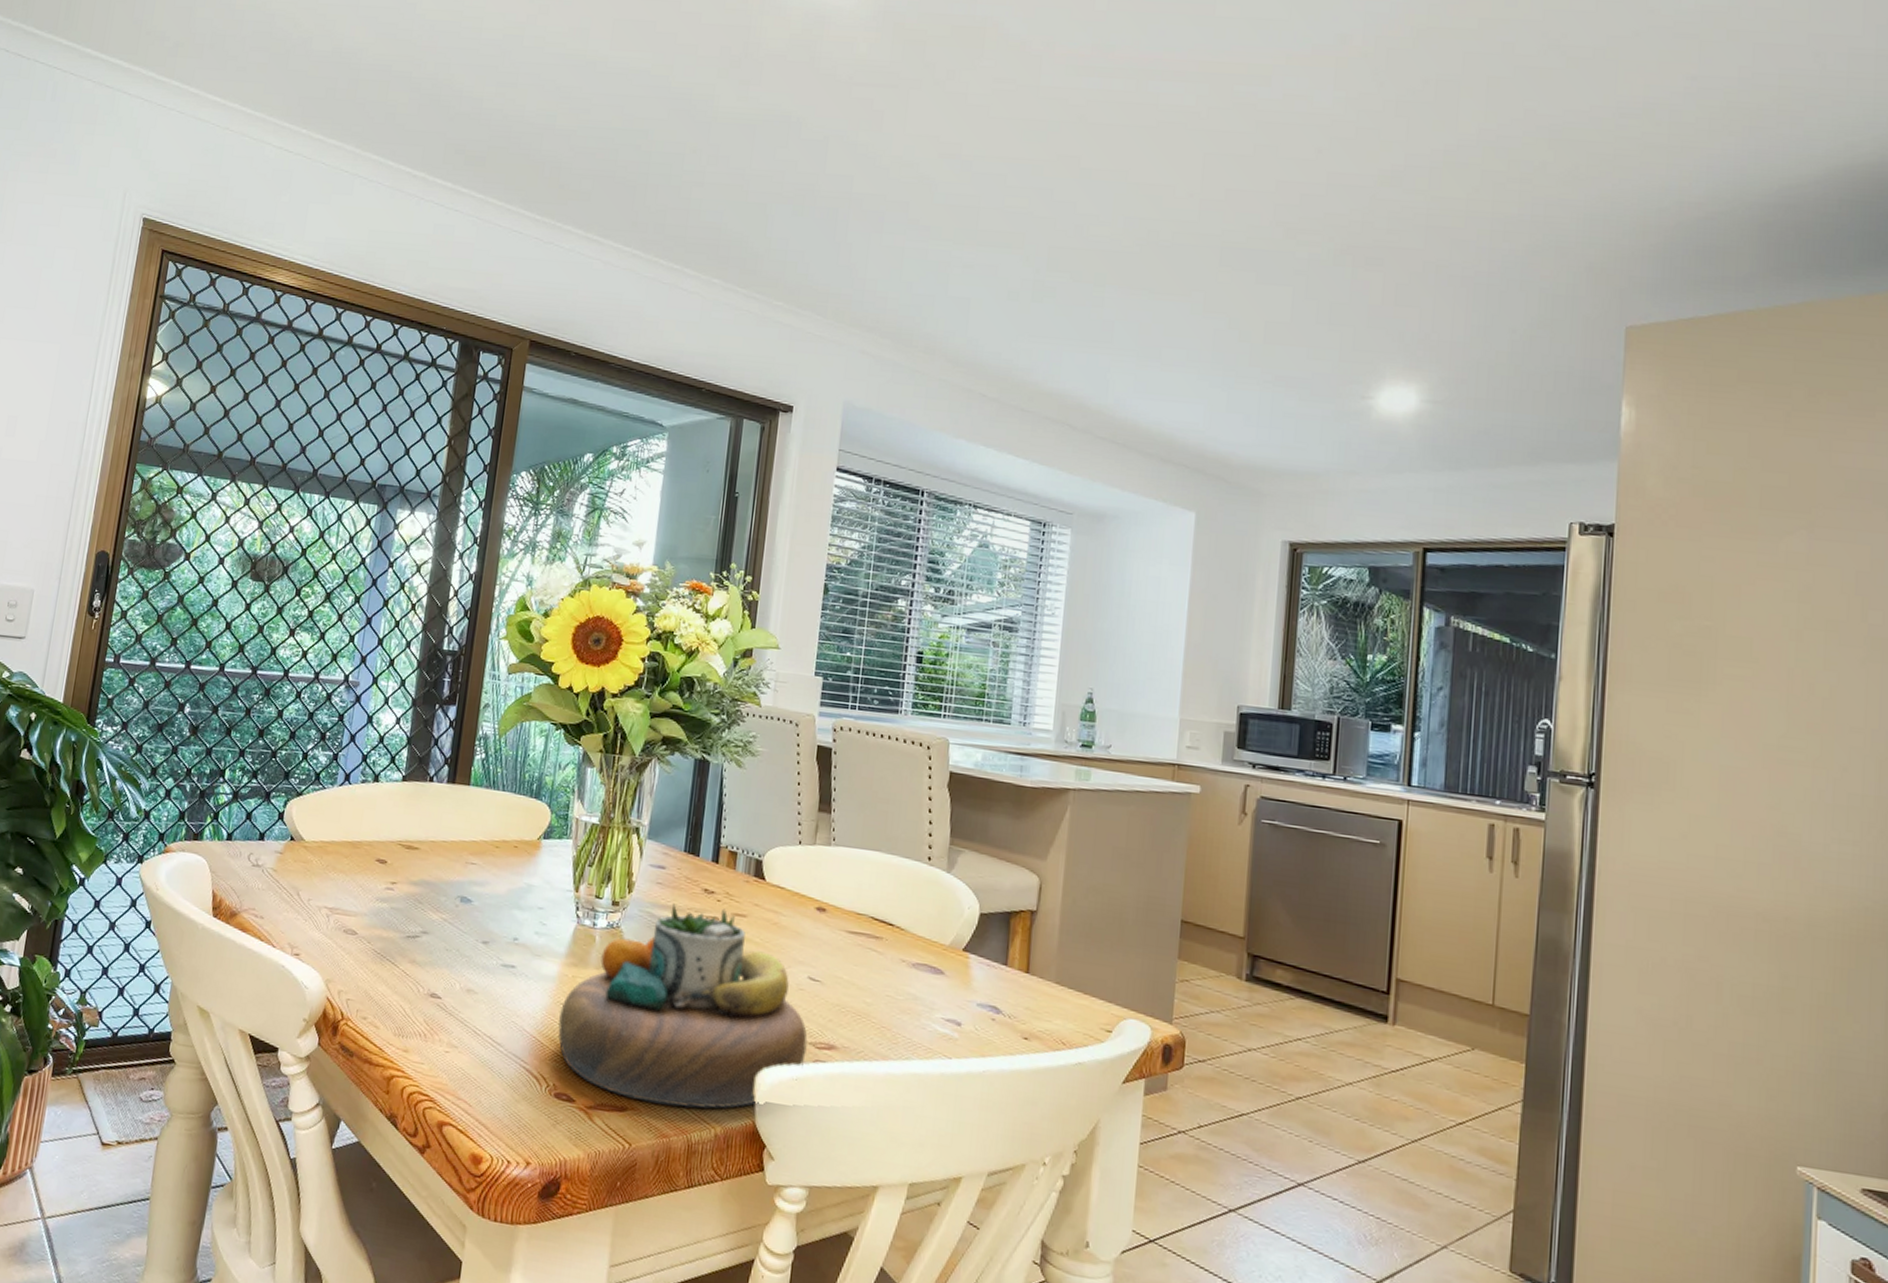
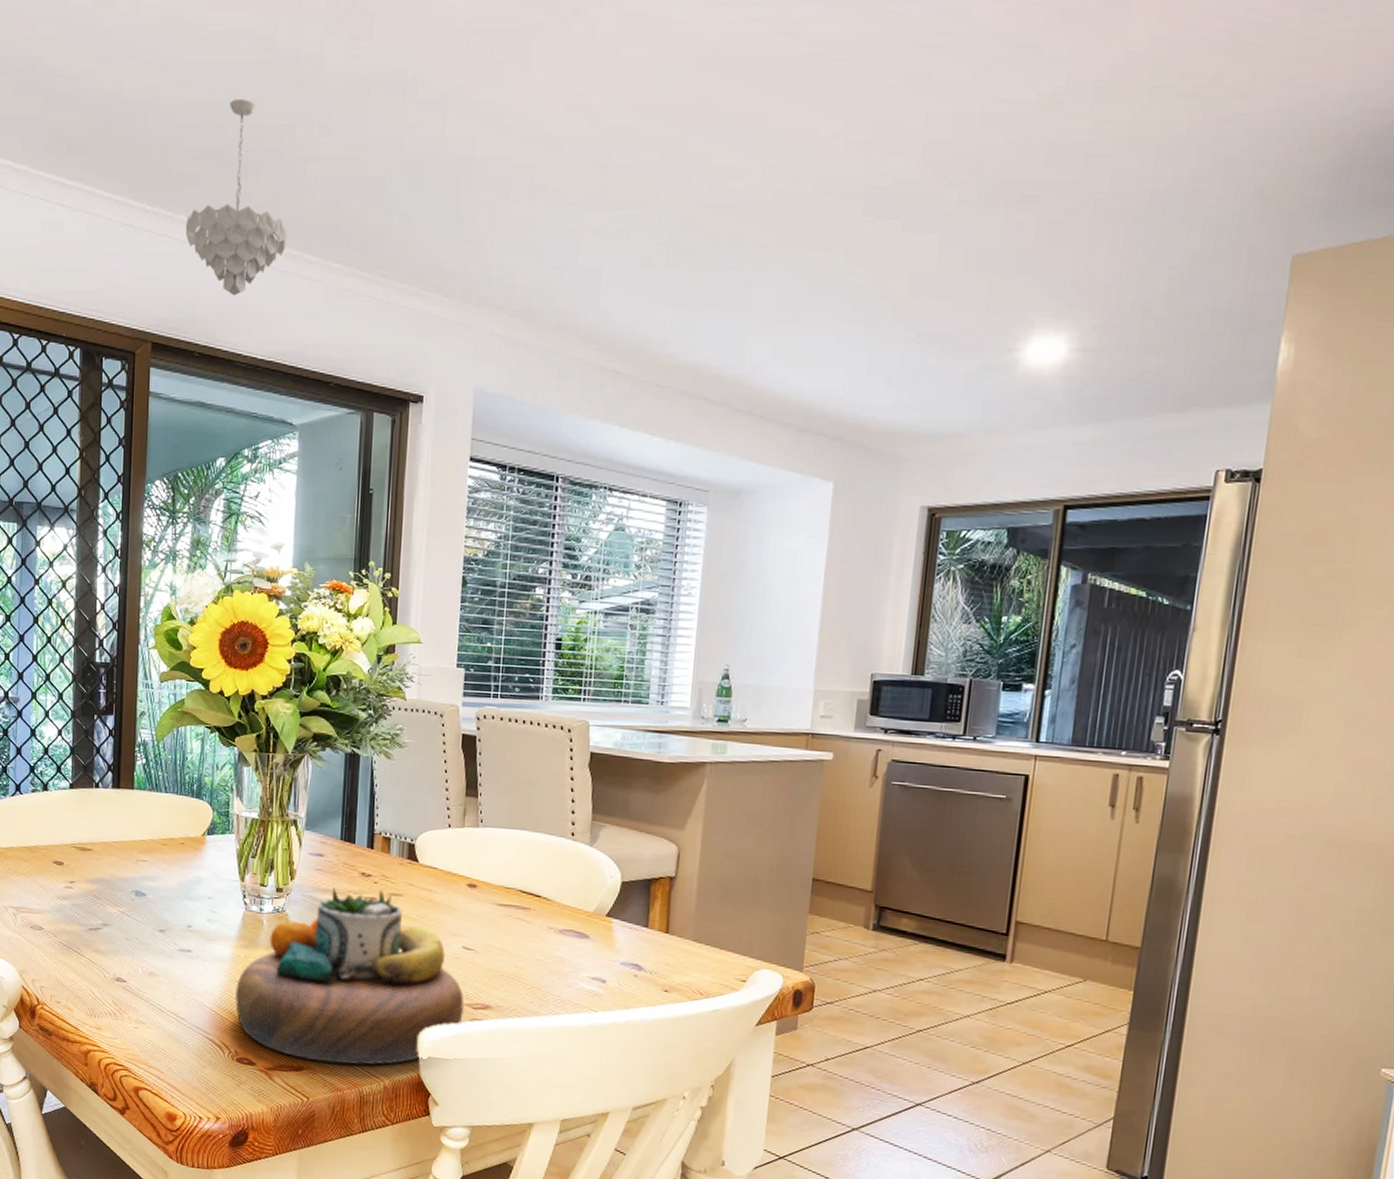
pendant light: none [572,127,671,302] -> present [185,99,288,296]

